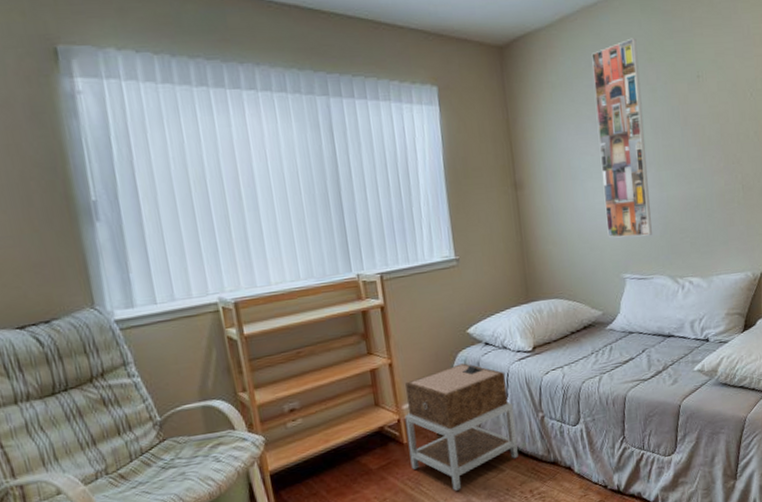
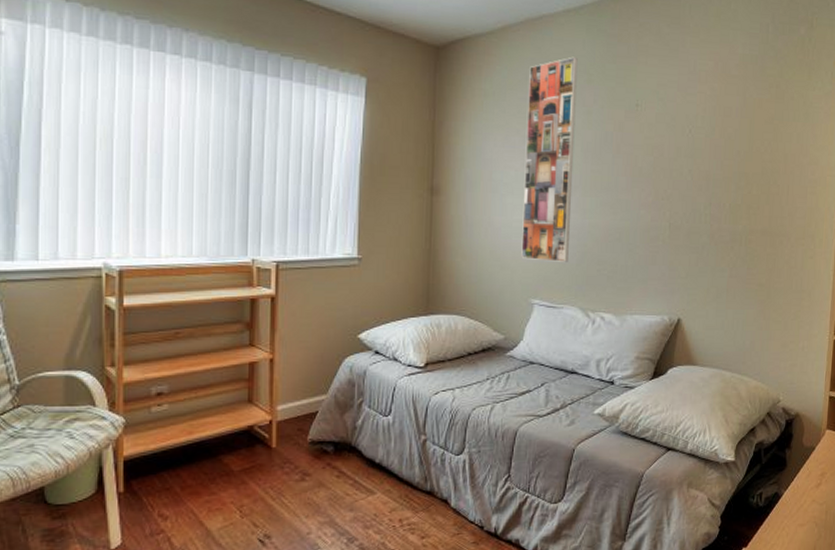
nightstand: present [404,363,518,491] -> none [276,370,396,508]

